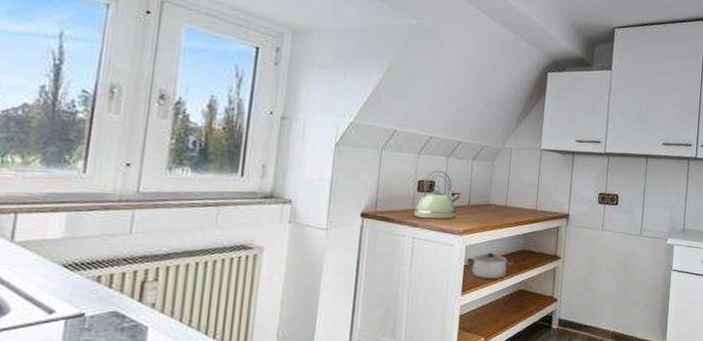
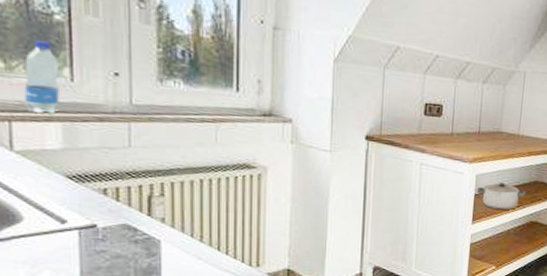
bottle: none [33,137,75,205] -> present [24,40,60,114]
kettle: present [413,170,461,220] -> none [420,92,471,147]

